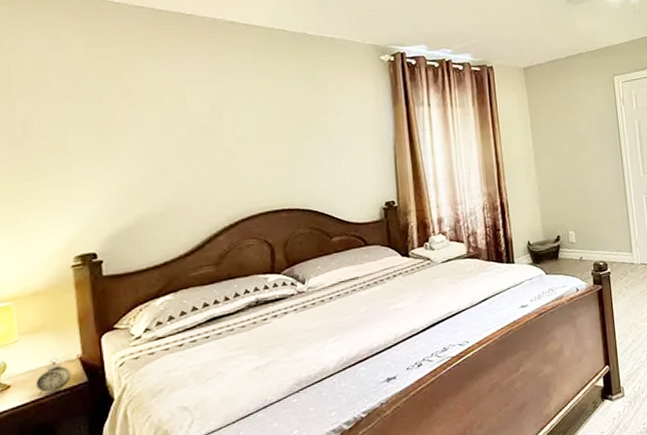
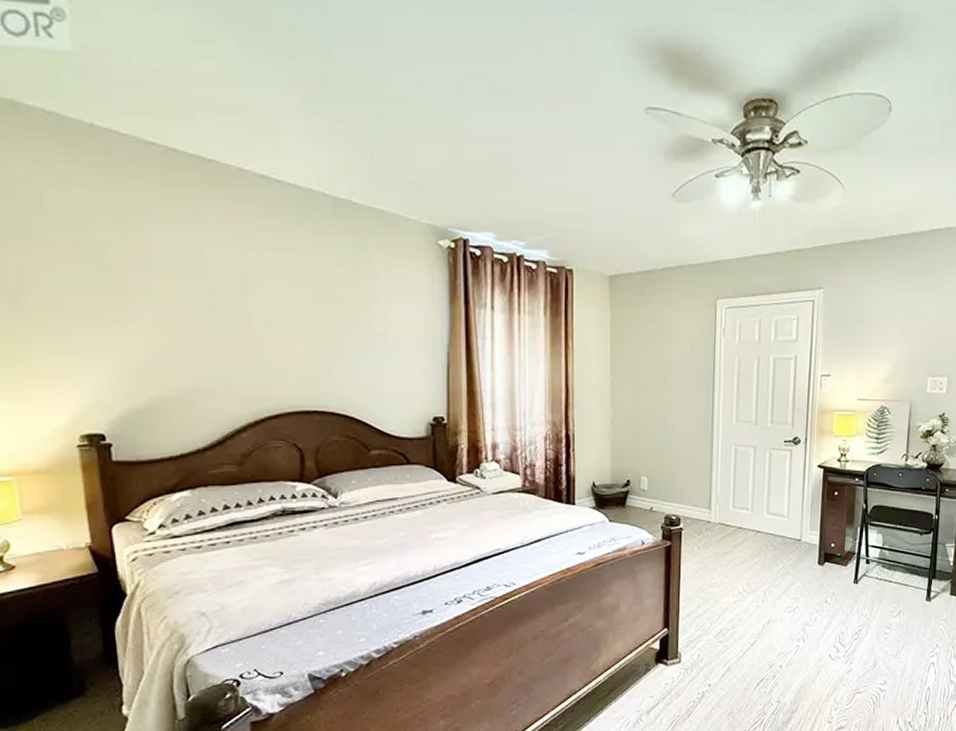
alarm clock: present [35,357,72,397] -> none [42,543,81,582]

